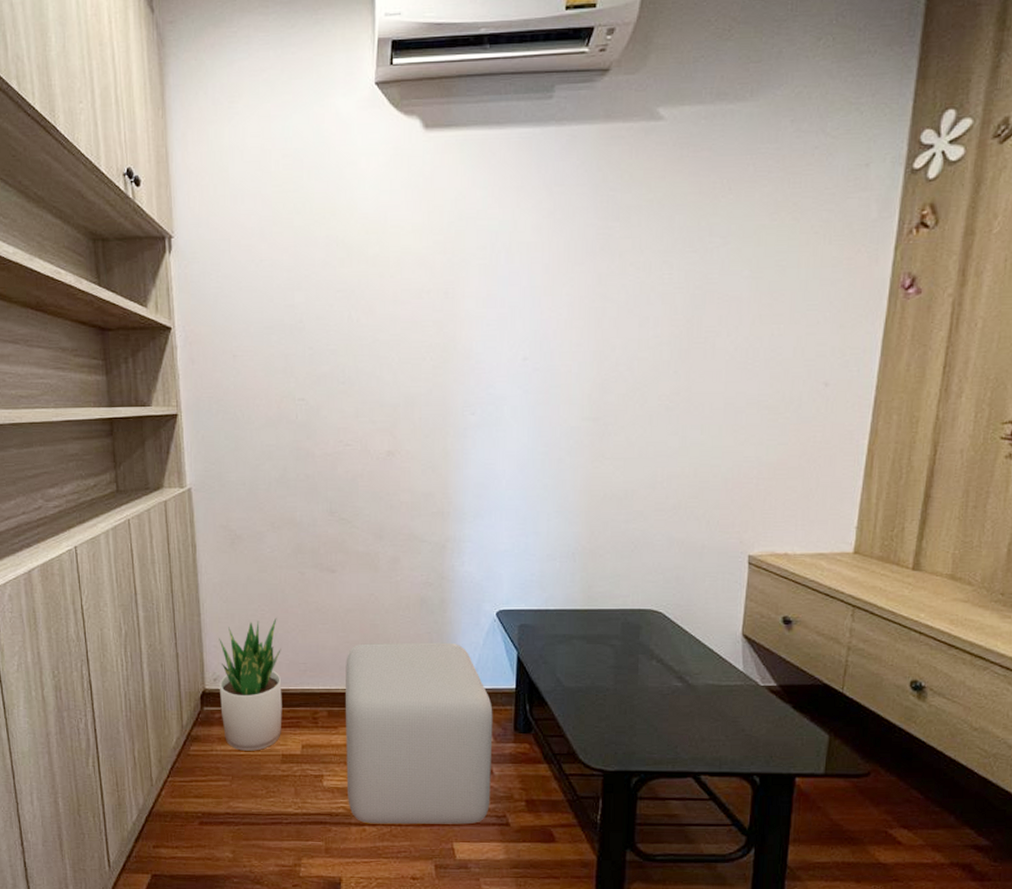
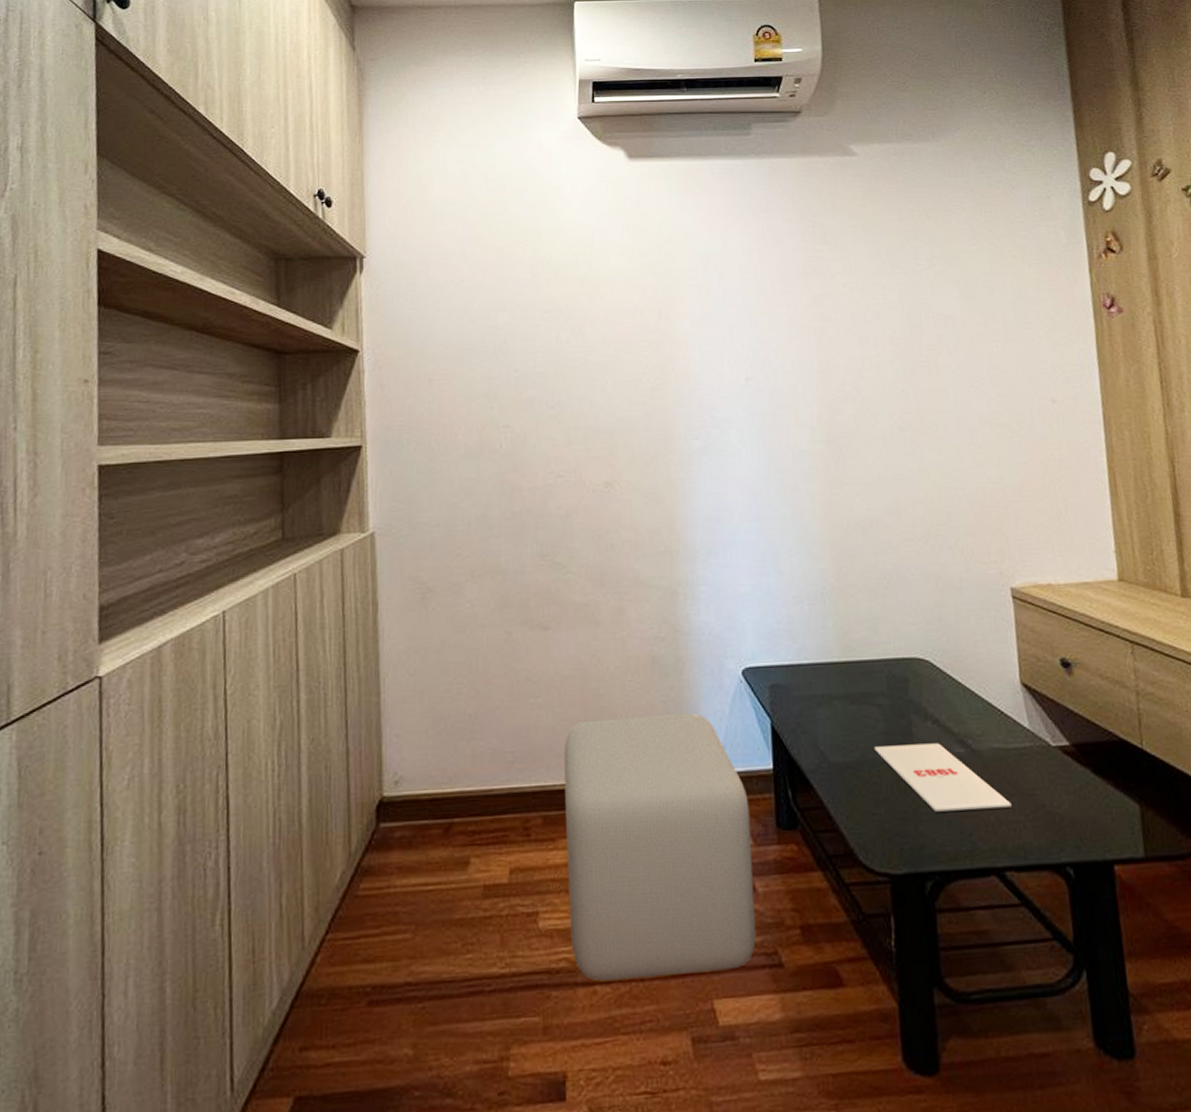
planter: present [219,618,282,751] -> none [402,693,484,884]
magazine: none [603,677,716,729] -> present [873,743,1012,812]

